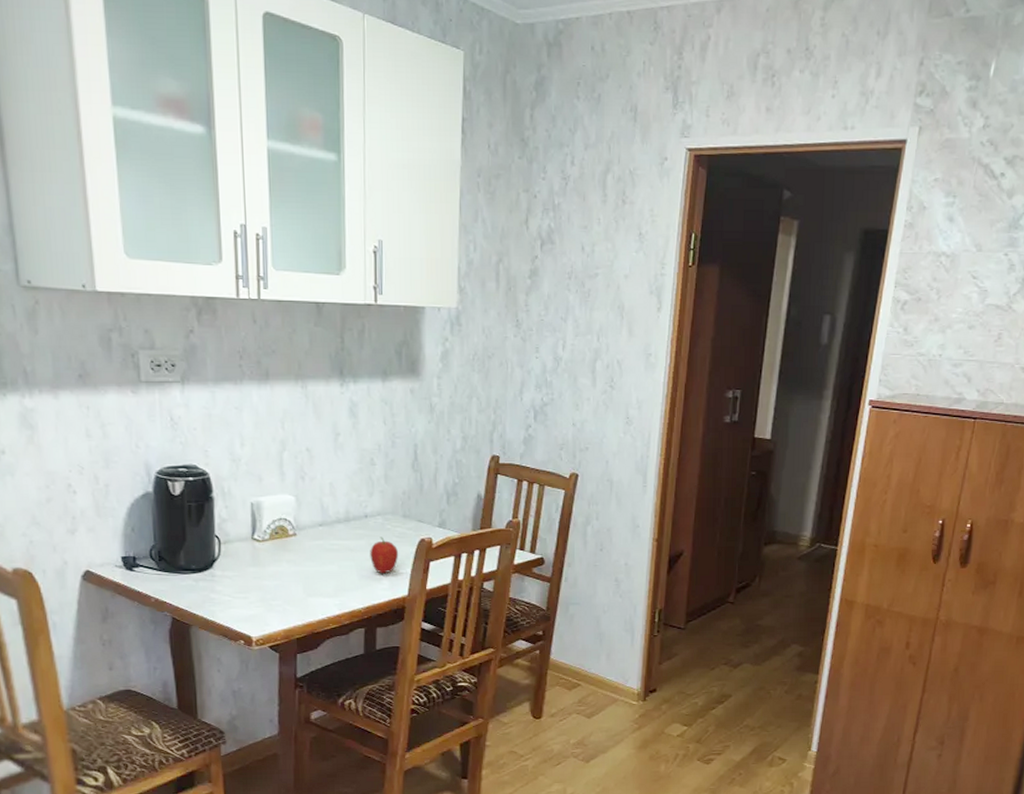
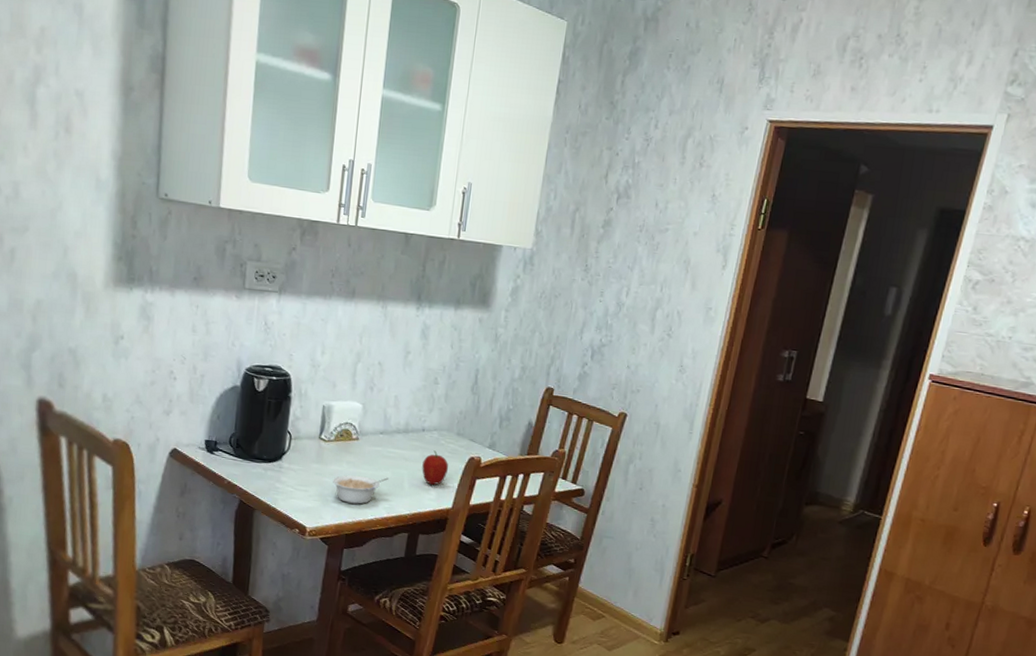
legume: none [274,572,335,605] -> present [333,475,388,504]

